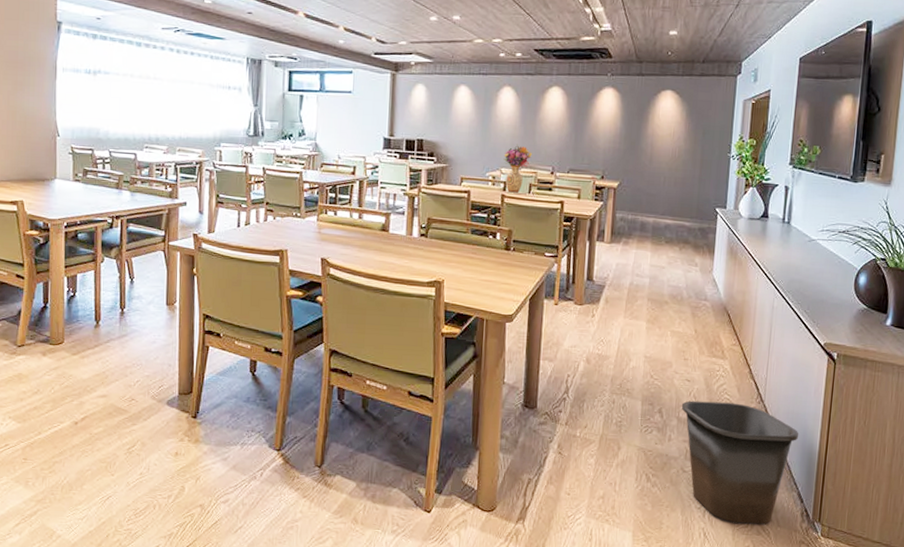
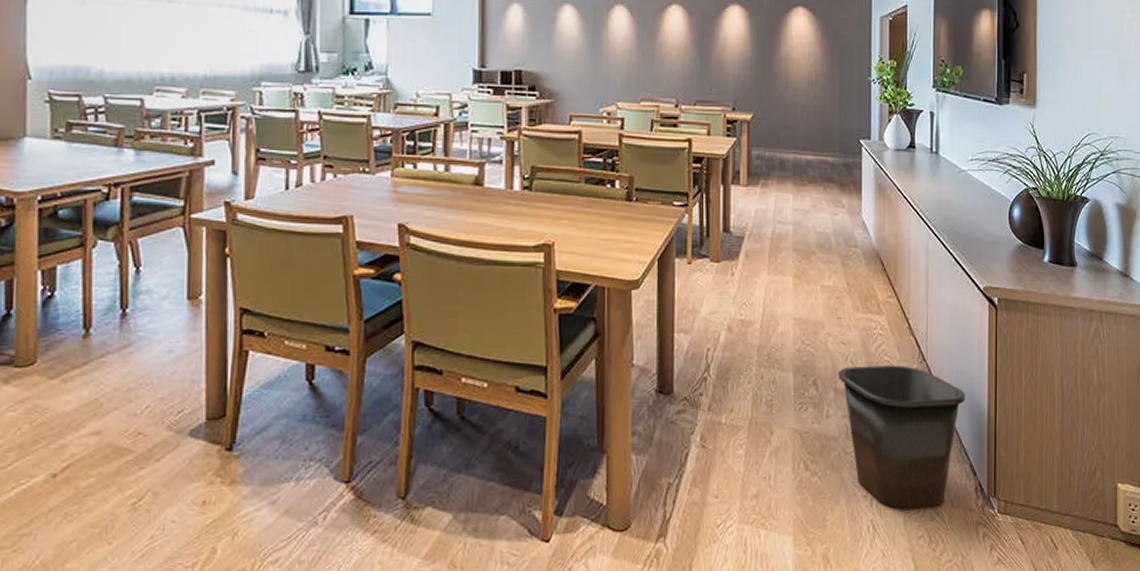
flower arrangement: present [503,144,532,193] -> none [619,73,652,131]

